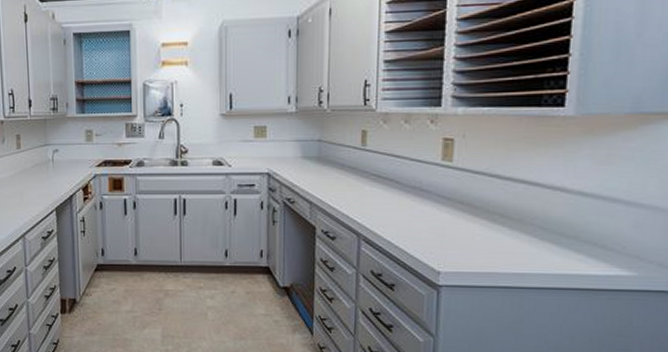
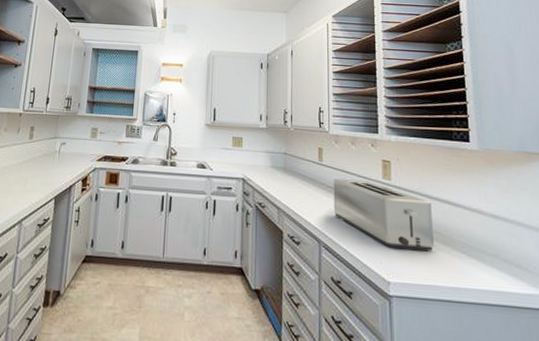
toaster: none [377,164,502,236] -> present [333,178,434,251]

